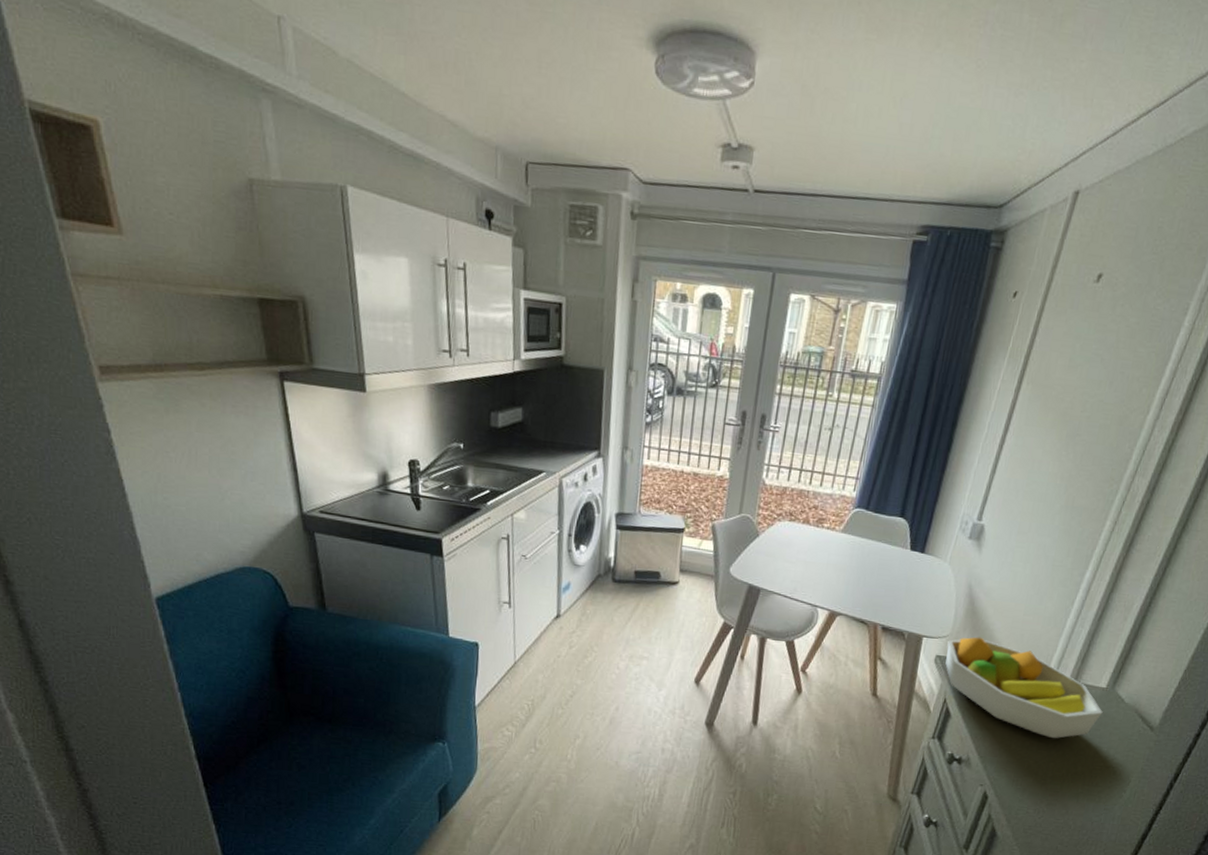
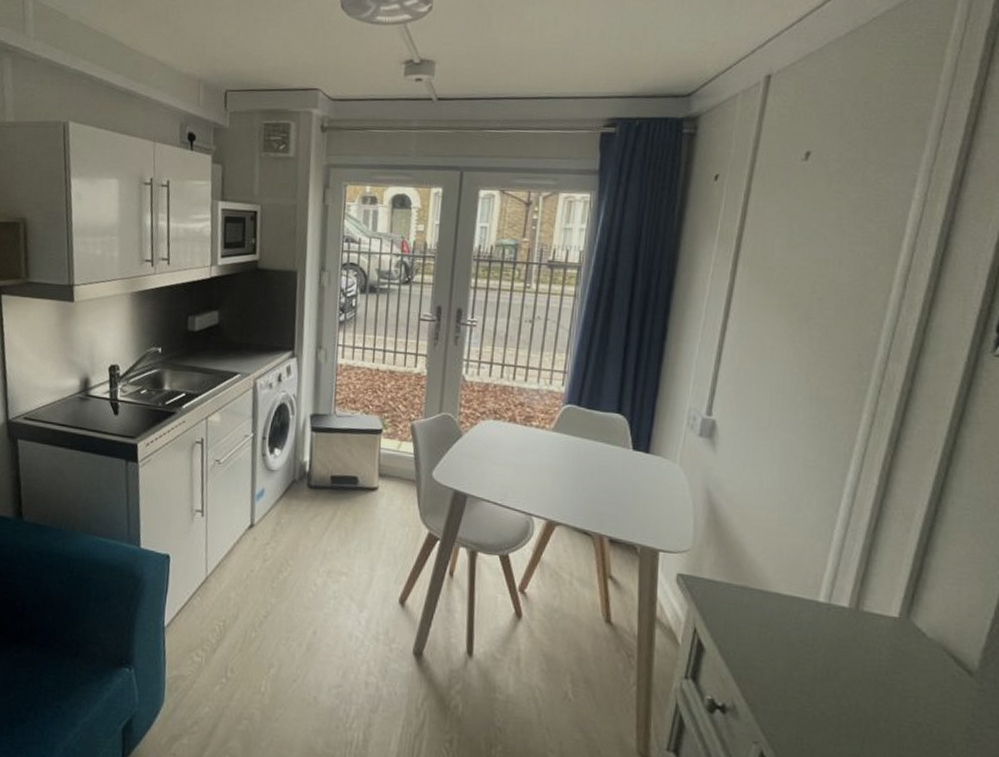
fruit bowl: present [945,637,1103,739] -> none [689,551,900,684]

